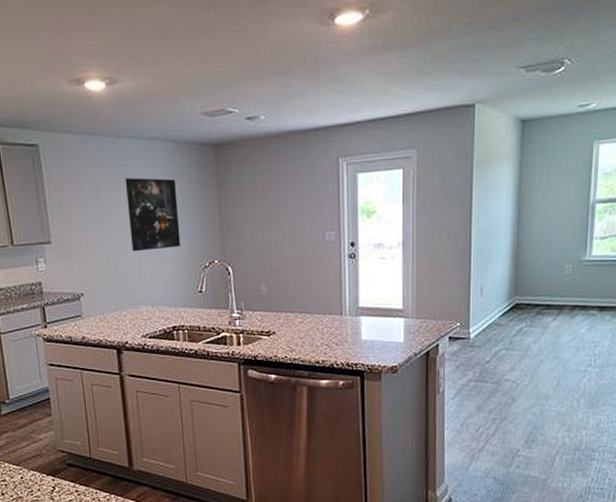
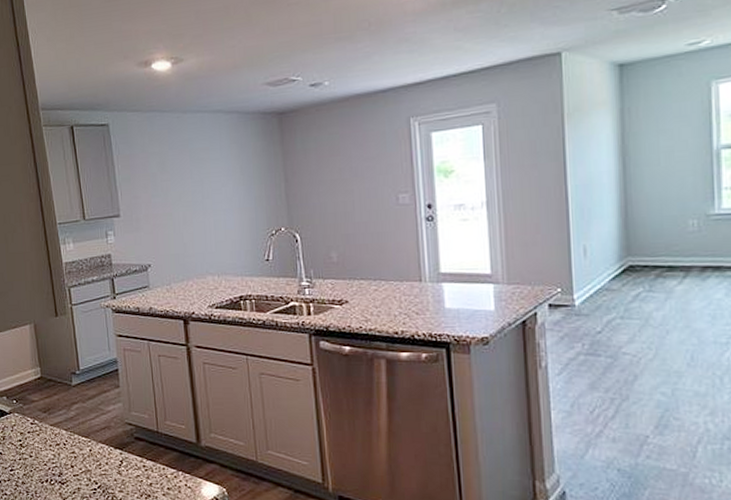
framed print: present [125,178,180,252] -> none [190,149,246,222]

